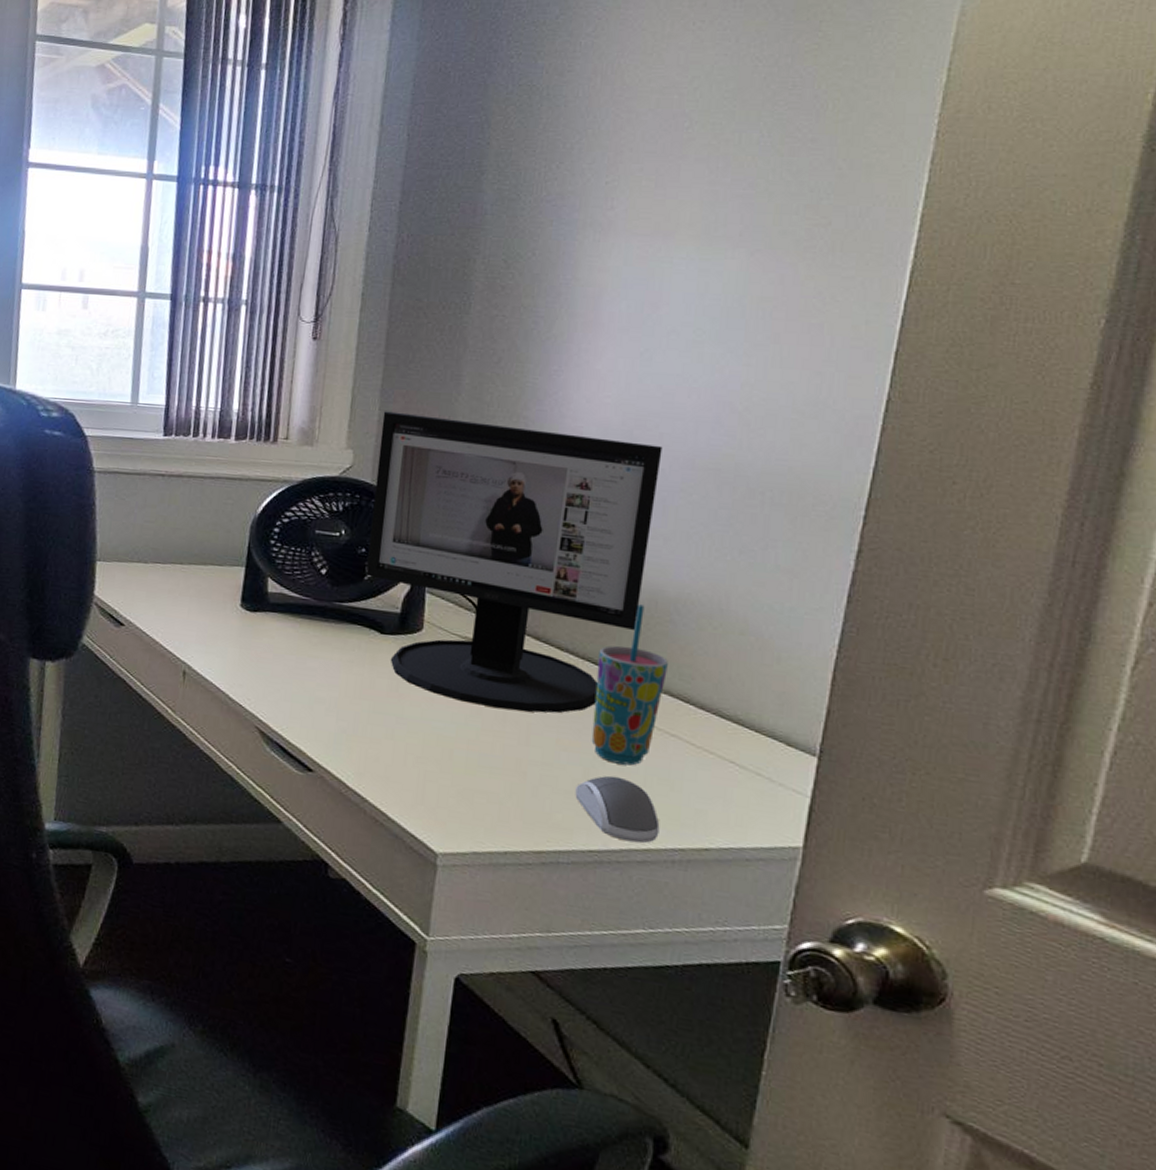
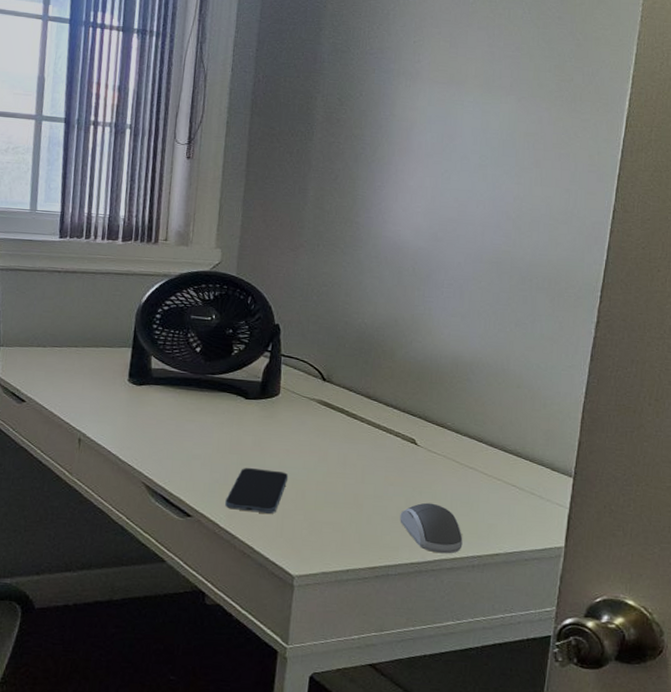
smartphone: none [354,716,433,776] -> present [225,467,289,514]
computer monitor: present [366,411,663,713] -> none [233,217,459,457]
cup: present [591,604,668,766] -> none [411,367,466,494]

